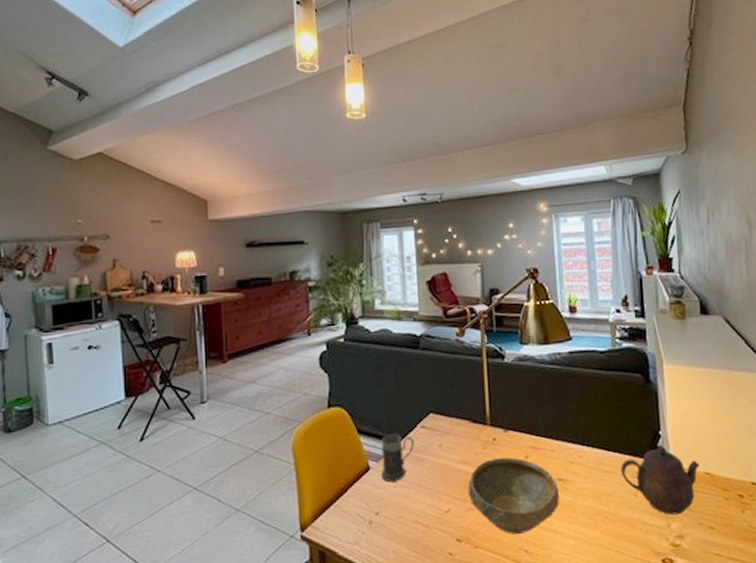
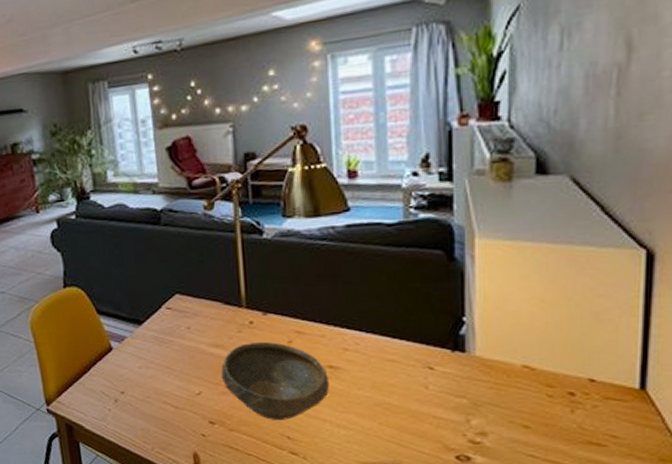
mug: present [381,434,414,482] -> none [123,315,159,363]
teapot: present [620,446,699,515] -> none [408,335,516,410]

